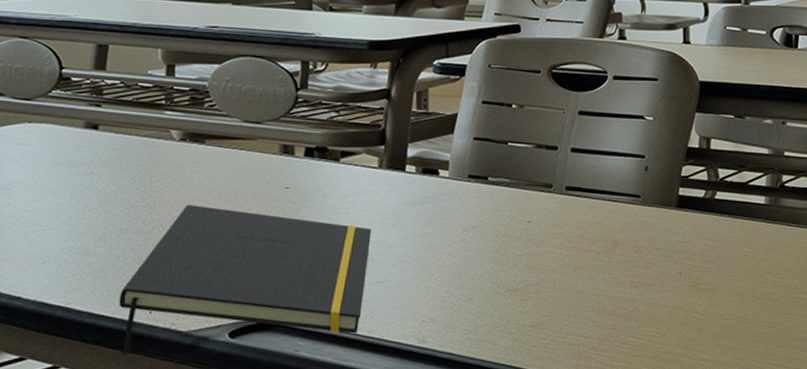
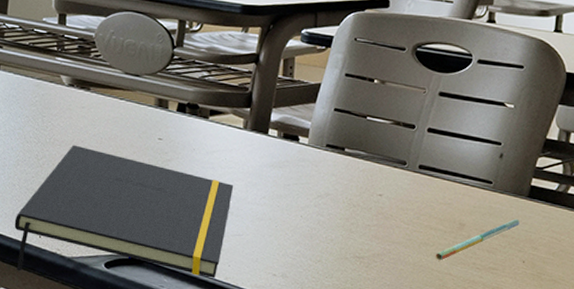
pen: none [591,230,672,284] -> present [435,218,520,261]

